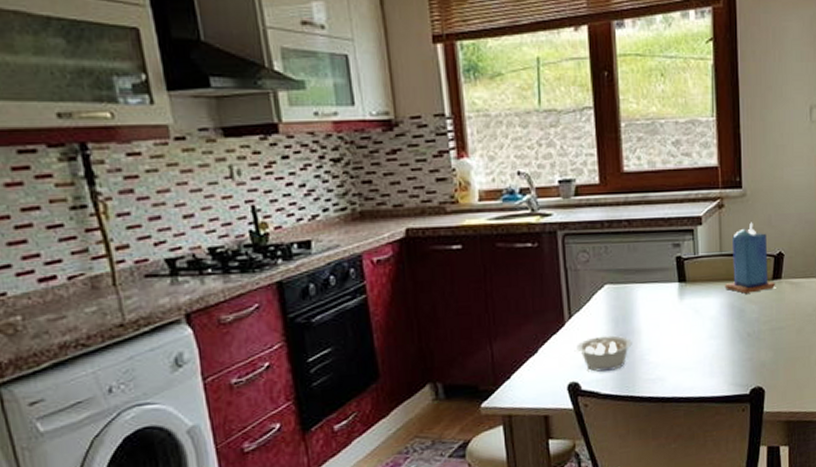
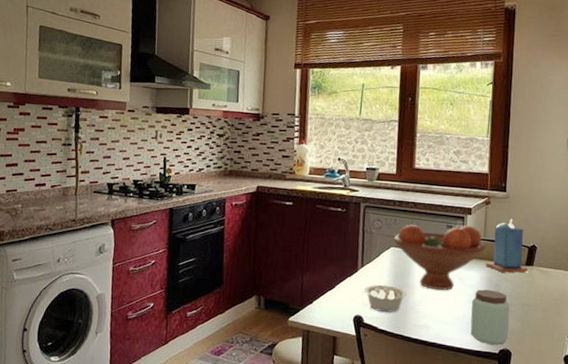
fruit bowl: none [605,239,724,331] -> present [393,224,486,291]
peanut butter: none [712,317,760,386] -> present [470,289,510,345]

